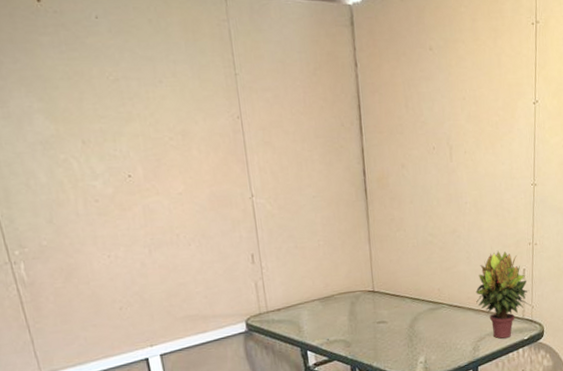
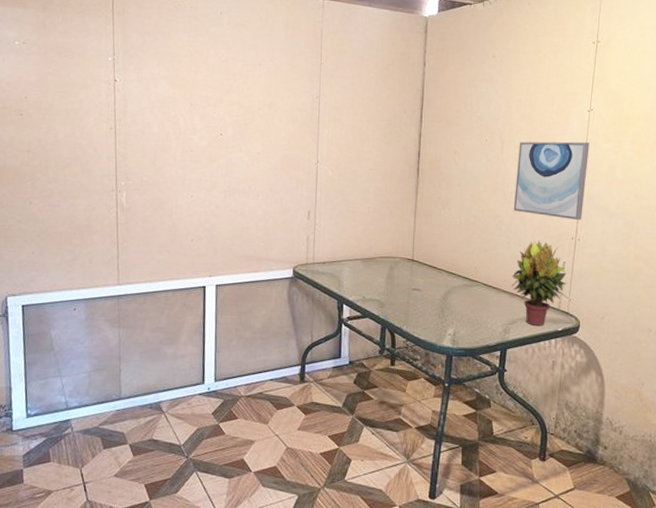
wall art: none [468,138,538,224] -> present [513,141,590,220]

